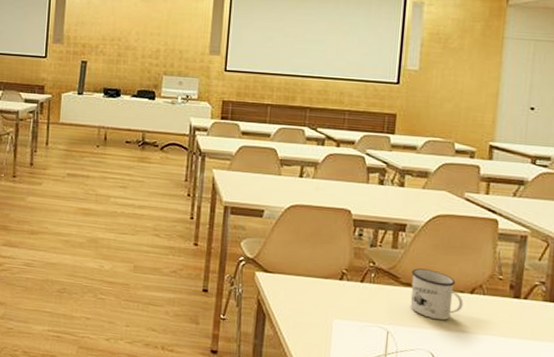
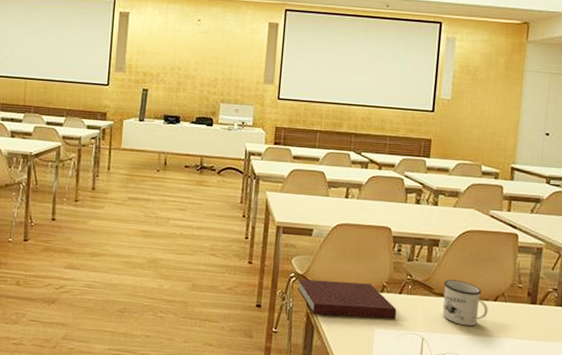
notebook: none [247,263,358,310] -> present [297,279,397,320]

